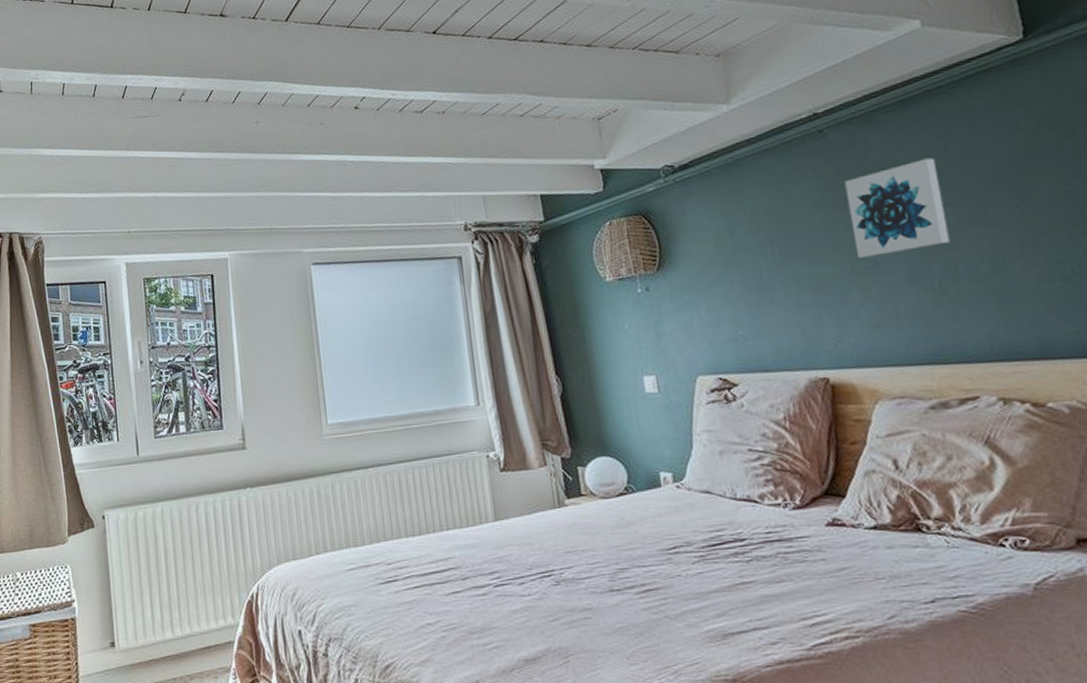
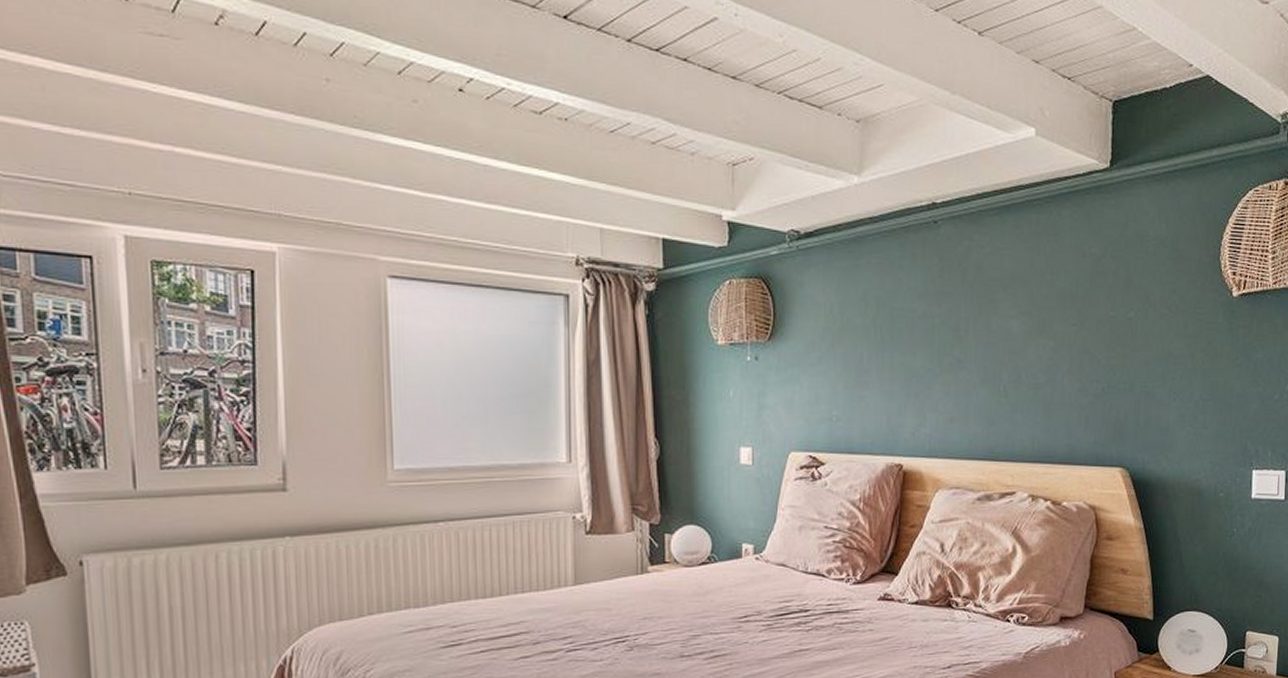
wall art: present [844,158,951,258] -> none [944,266,1023,354]

